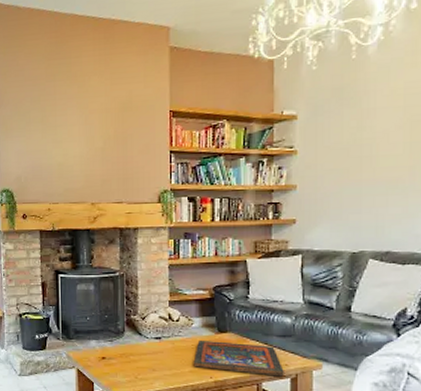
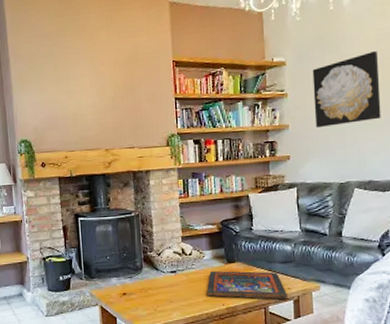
wall art: none [327,105,406,191] -> present [312,50,381,128]

